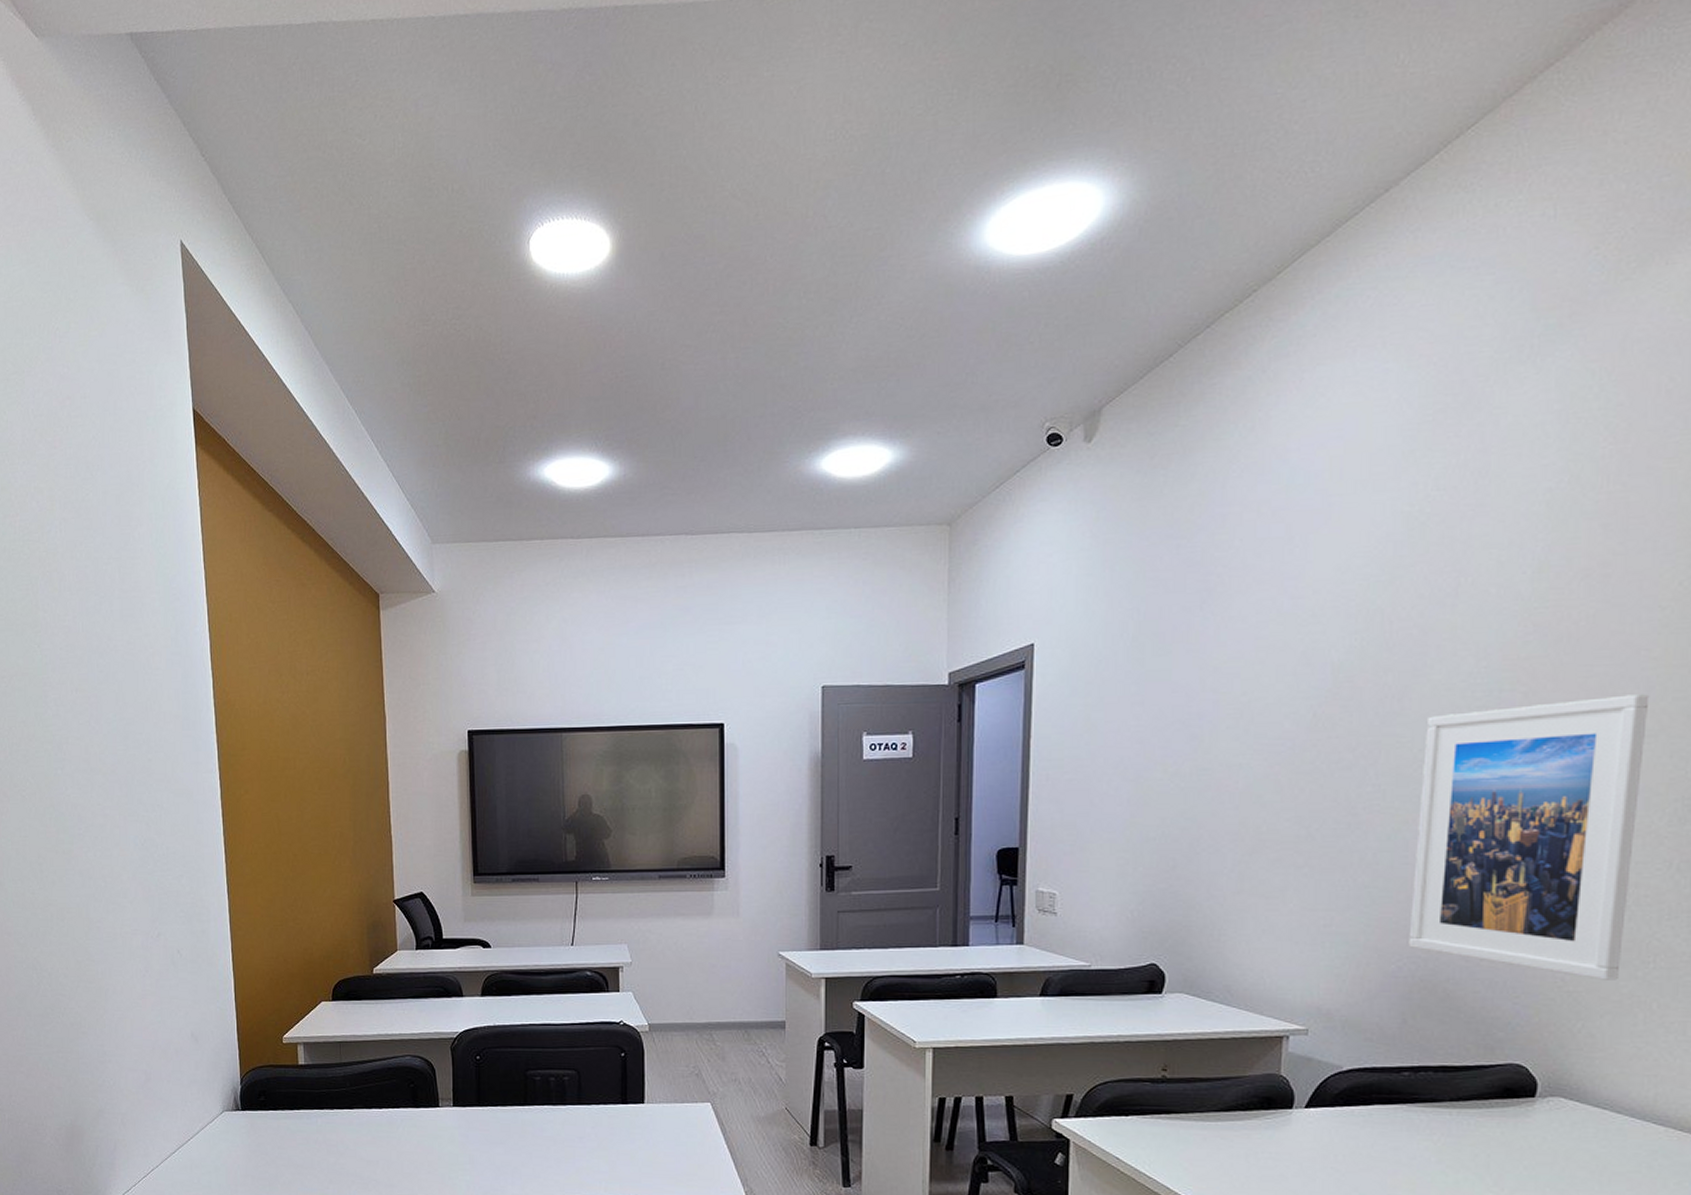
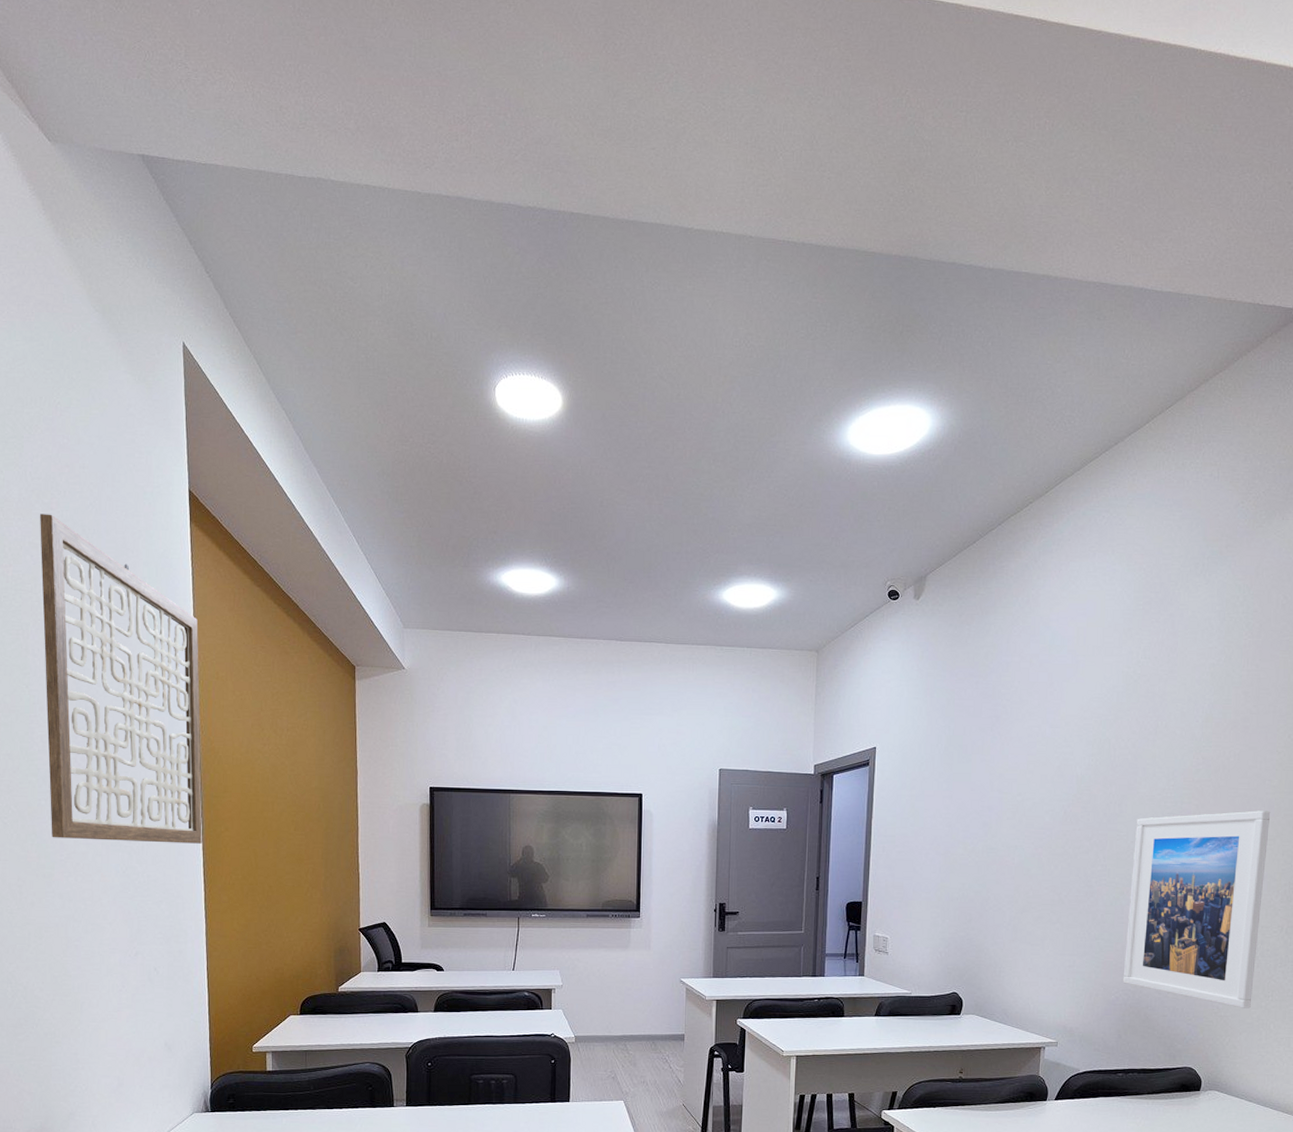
wall art: none [44,453,221,811] -> present [40,514,202,844]

